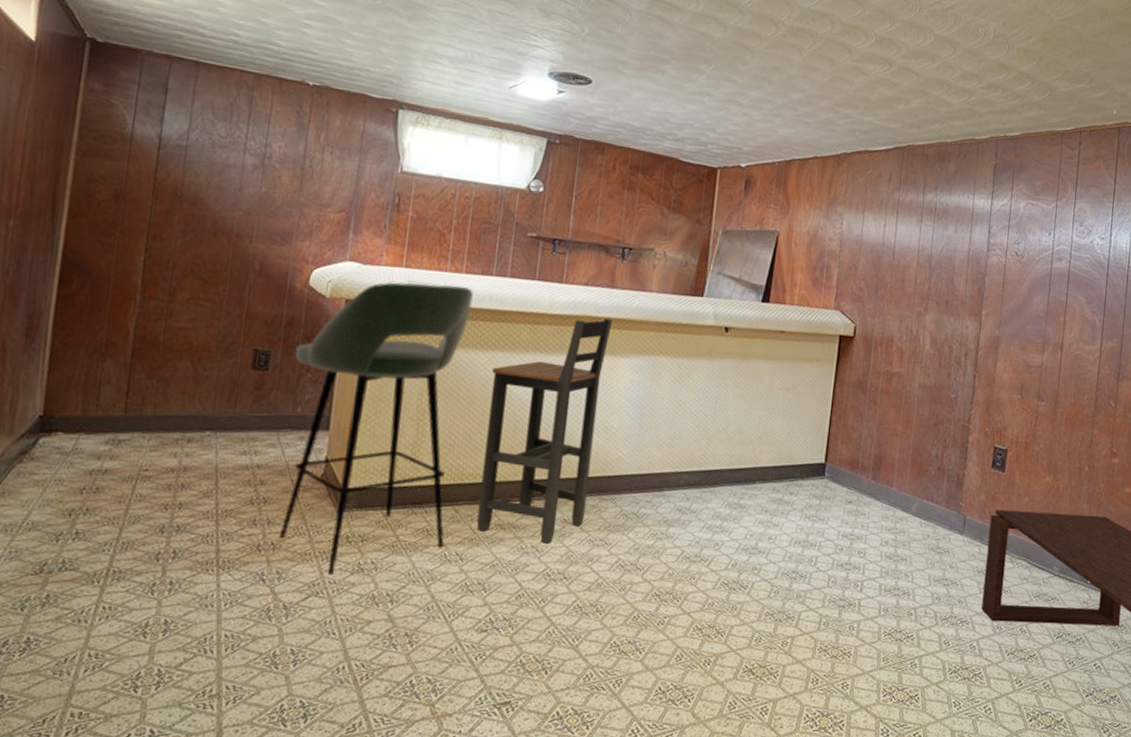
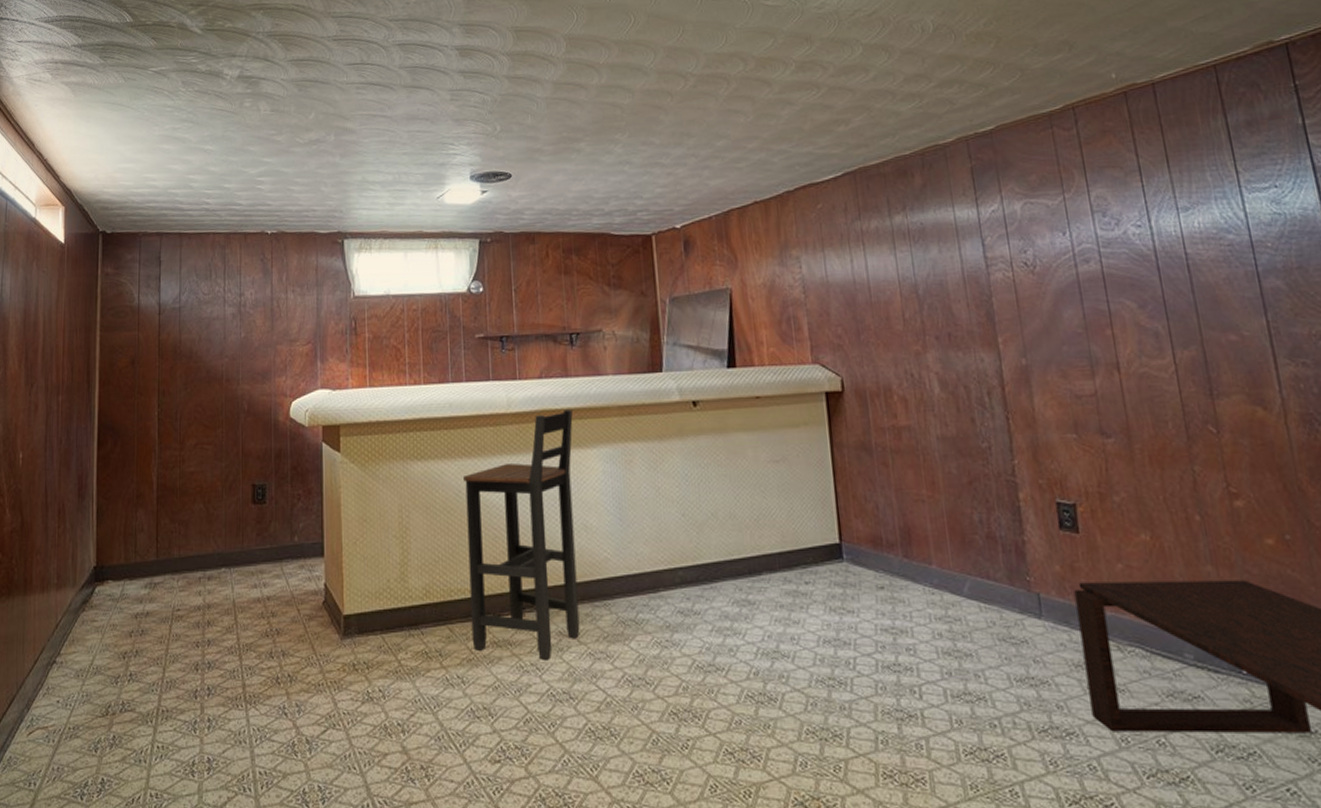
bar stool: present [278,282,473,574] -> none [286,398,444,705]

